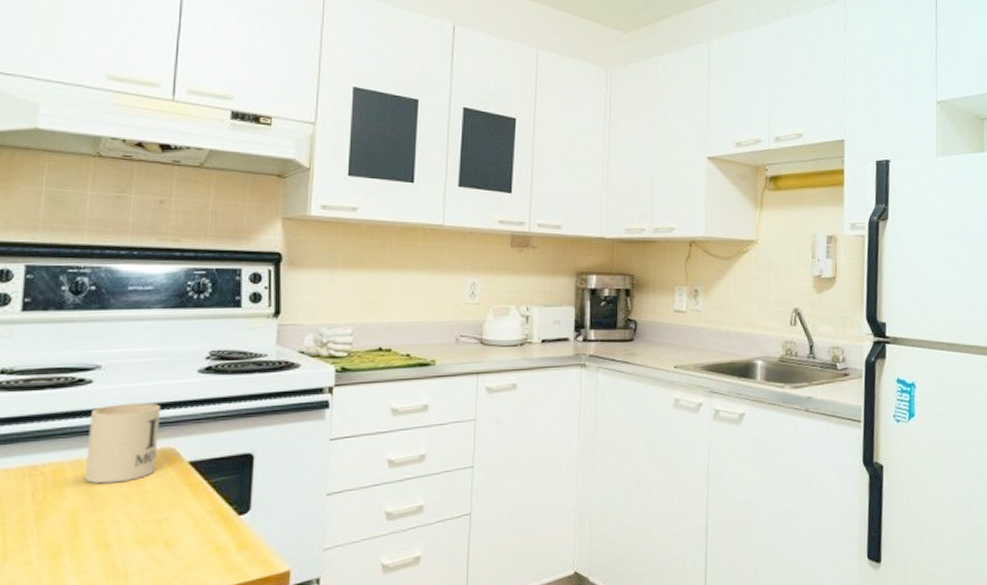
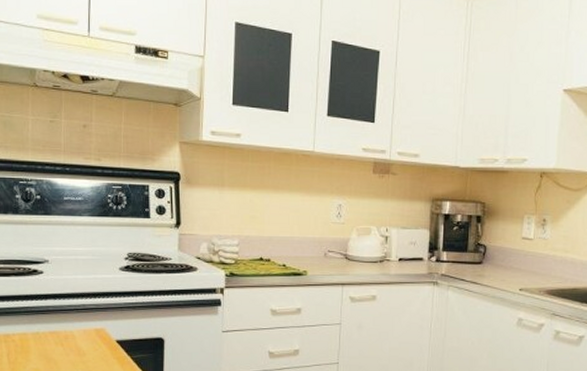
mug: present [85,403,161,484] -> none [42,291,94,352]

